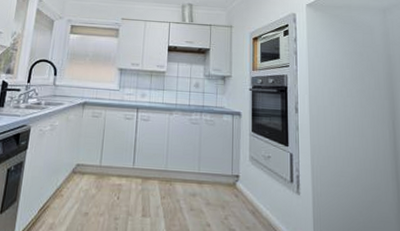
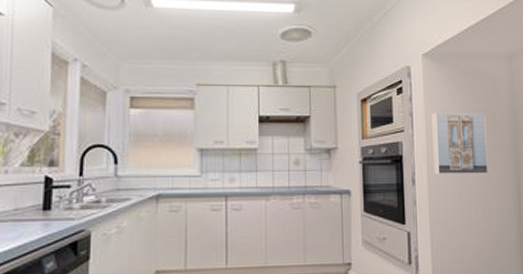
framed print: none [314,52,365,109] -> present [431,112,488,174]

